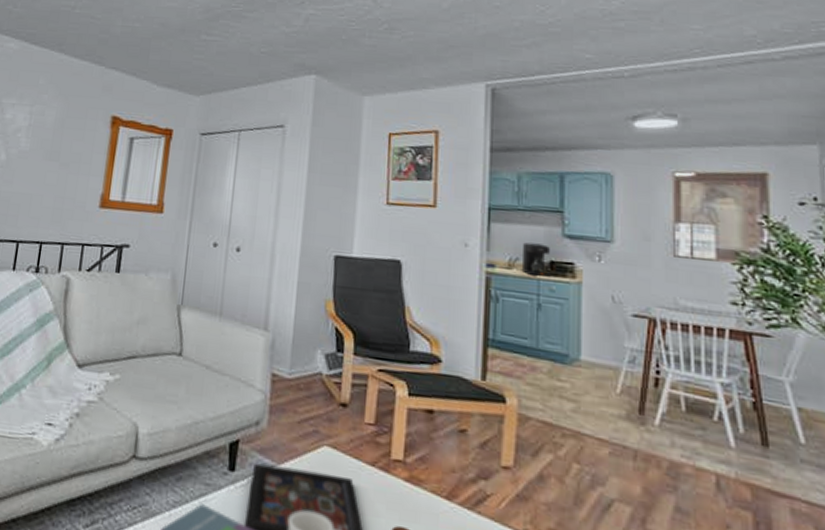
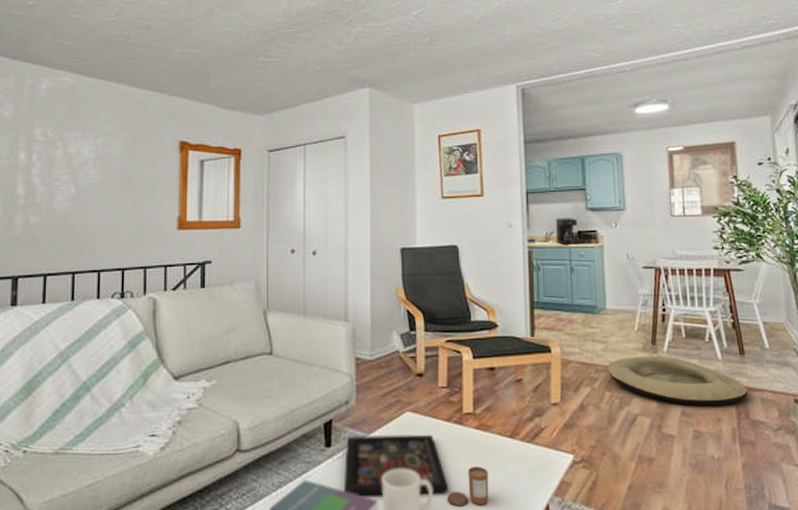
dog bed: none [577,424,771,509] -> present [607,355,748,406]

